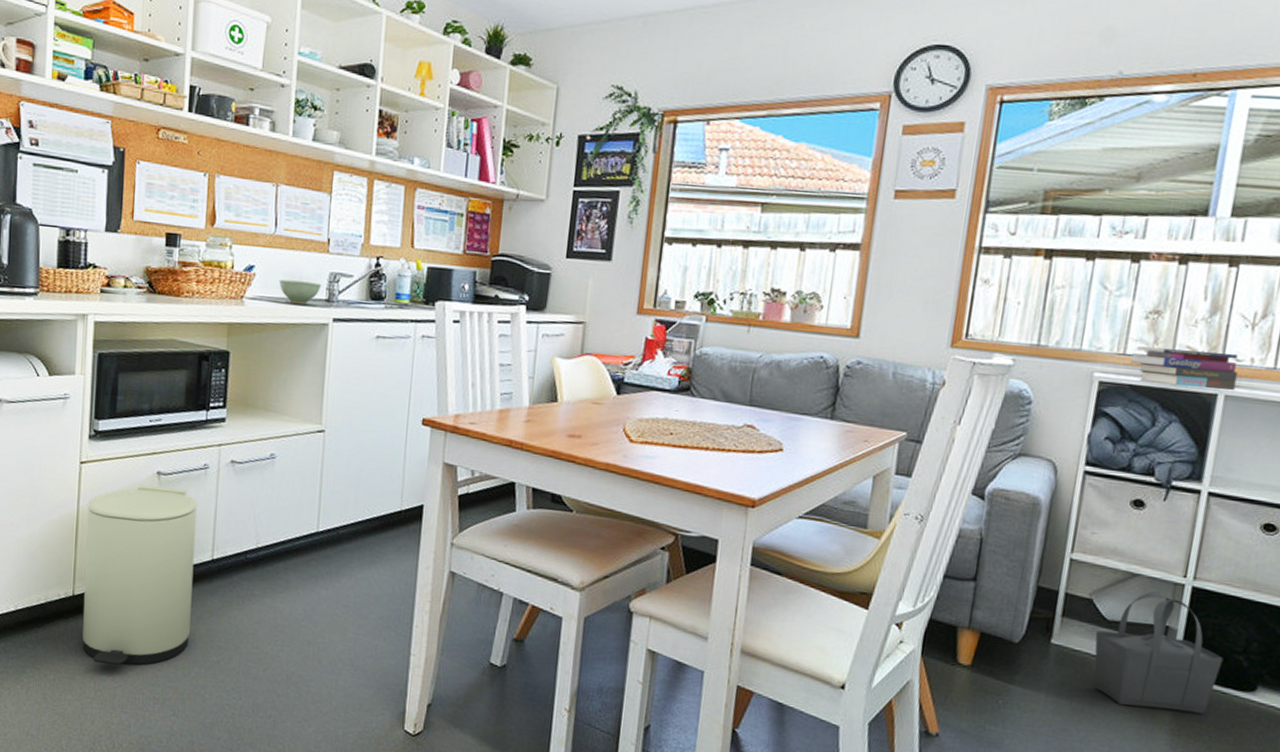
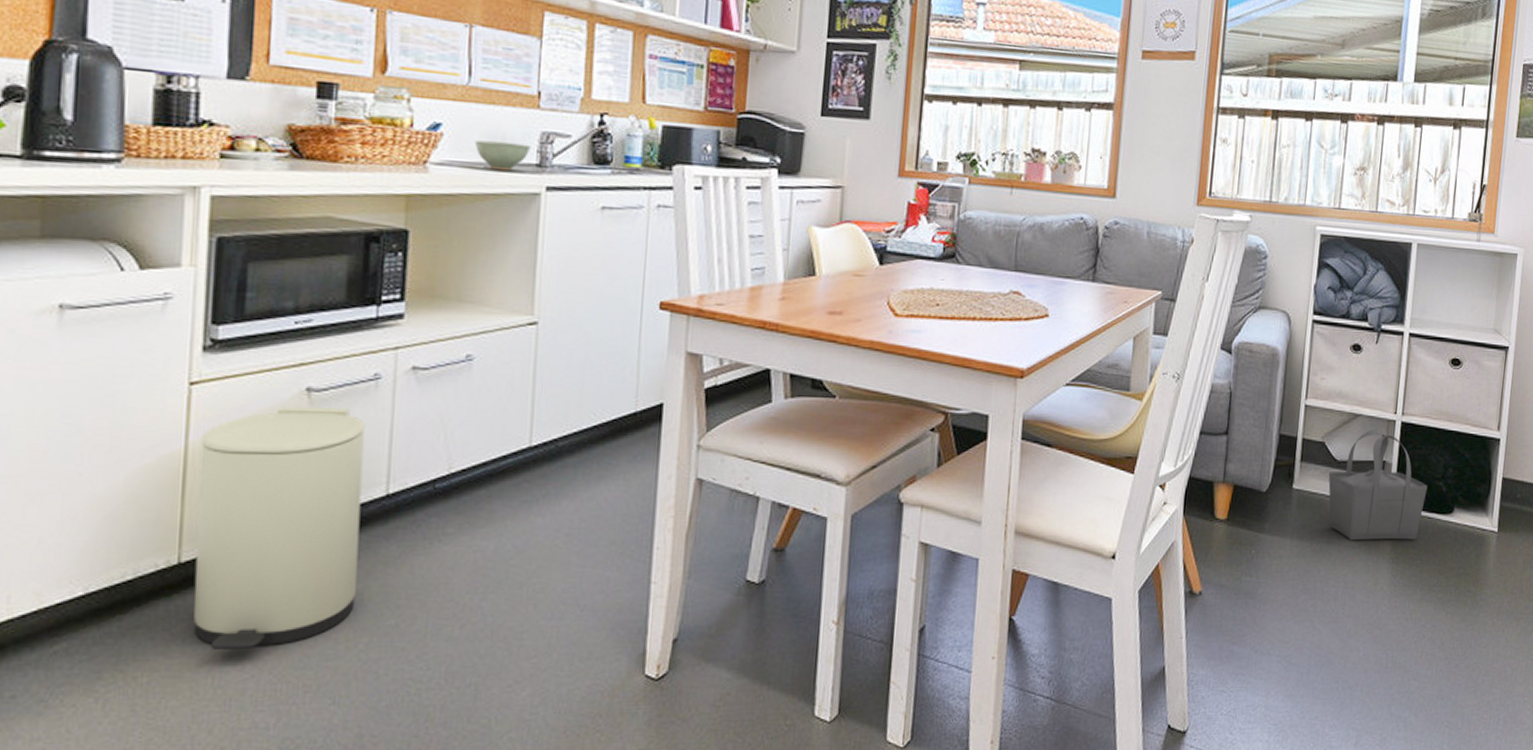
books: present [1130,346,1238,391] -> none [1345,200,1426,240]

